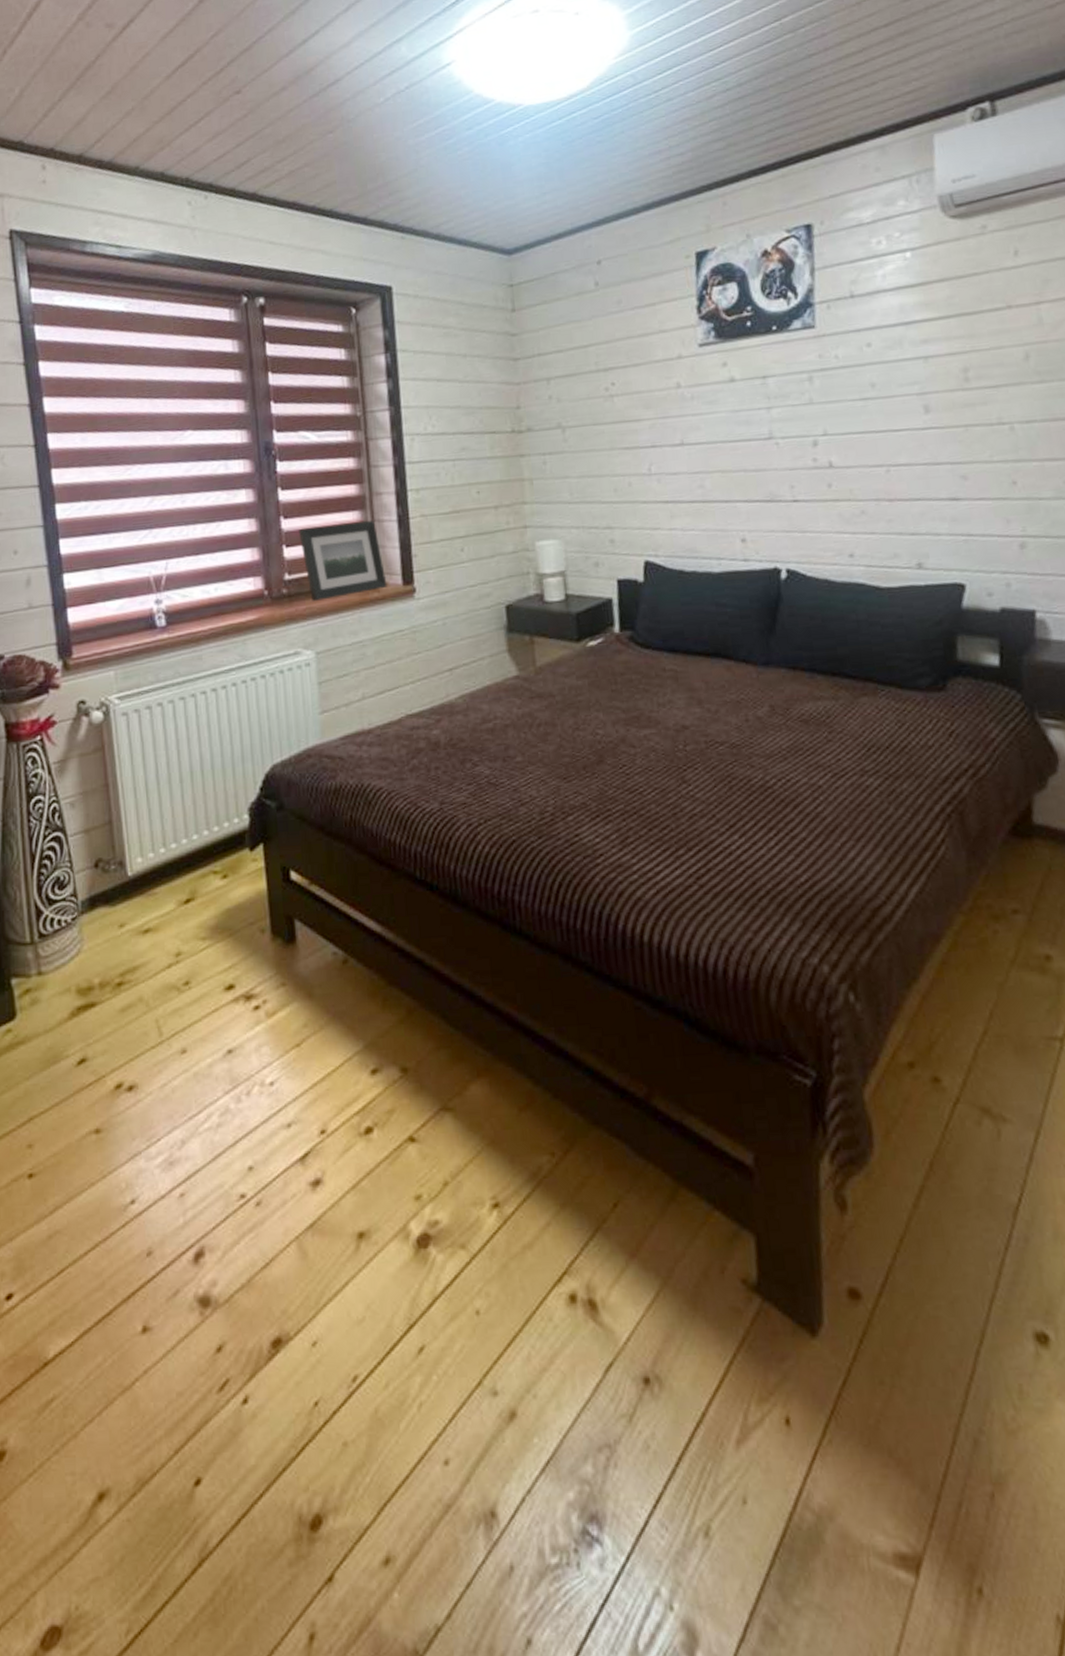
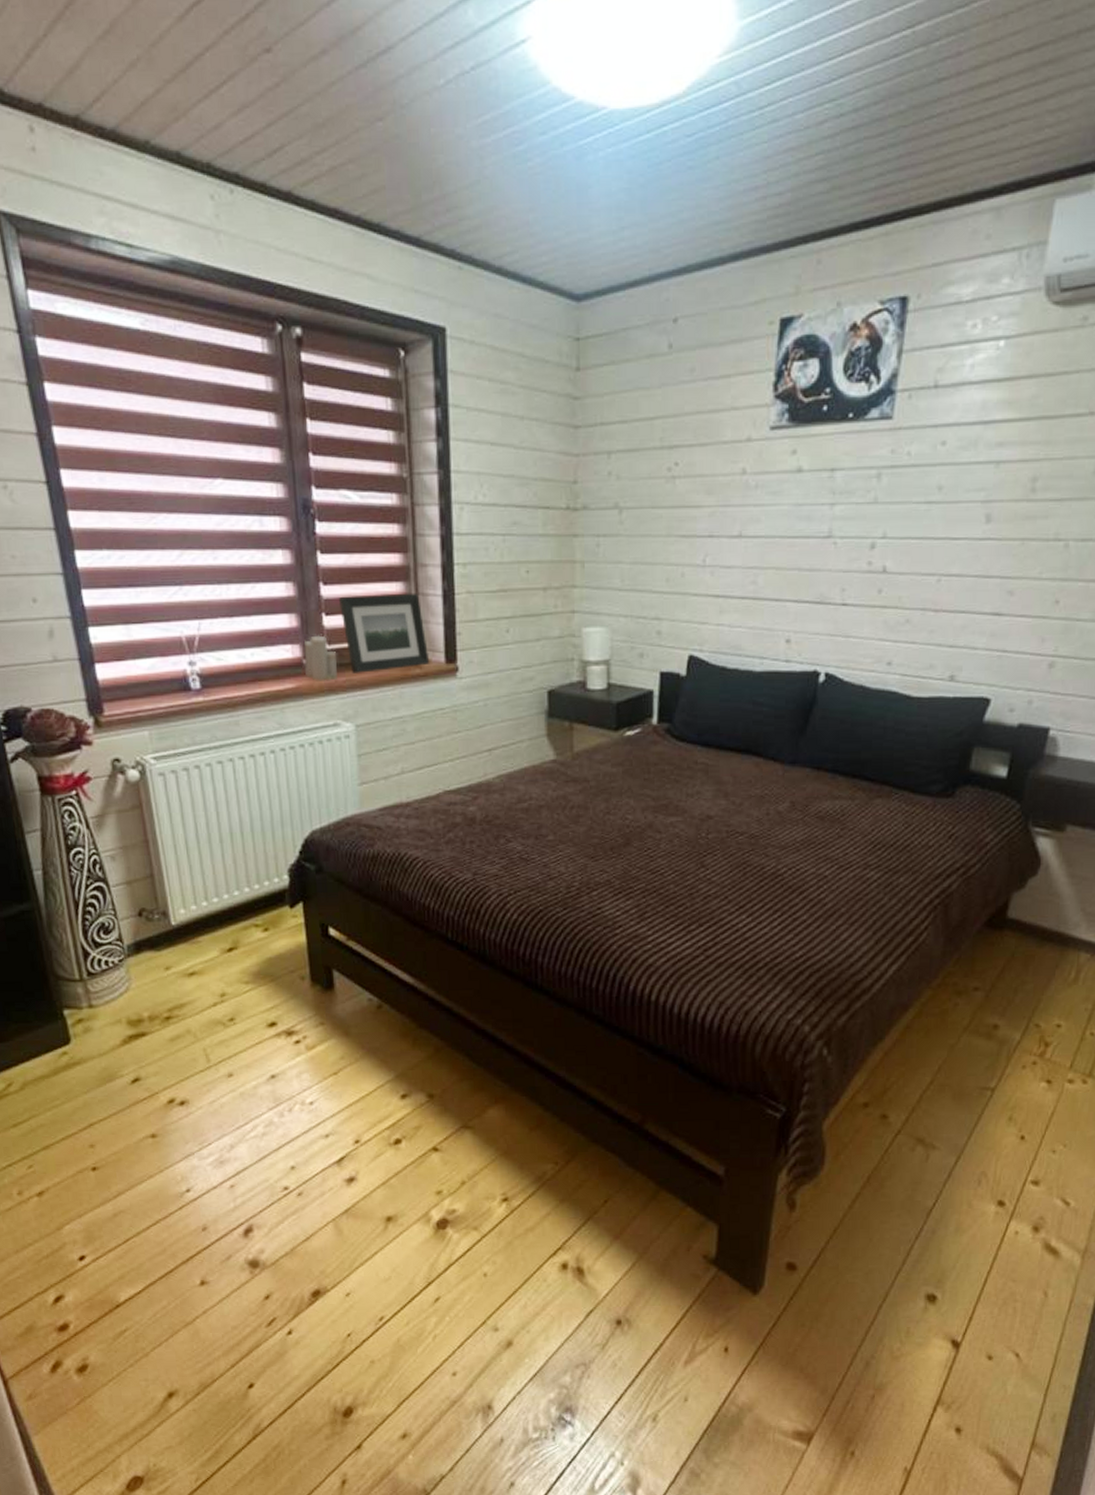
candle: none [265,565,298,611] -> present [303,634,338,681]

